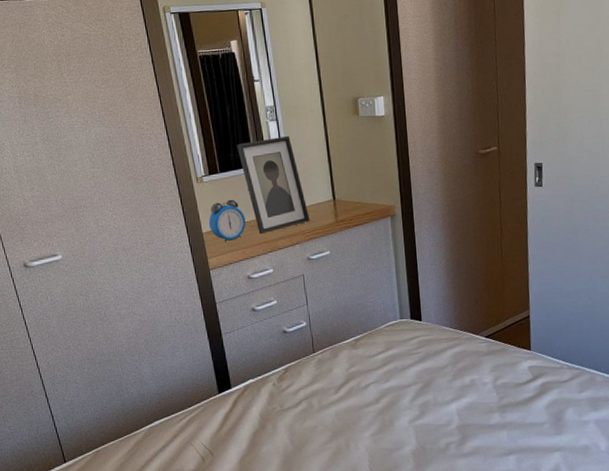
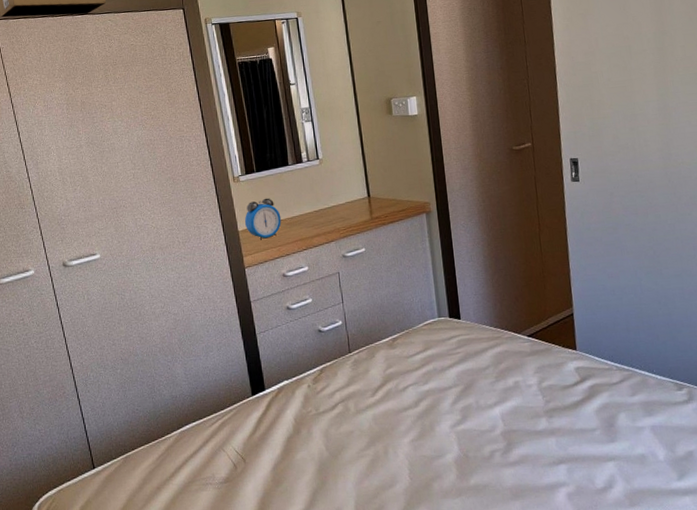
picture frame: present [237,135,310,235] -> none [273,135,345,232]

